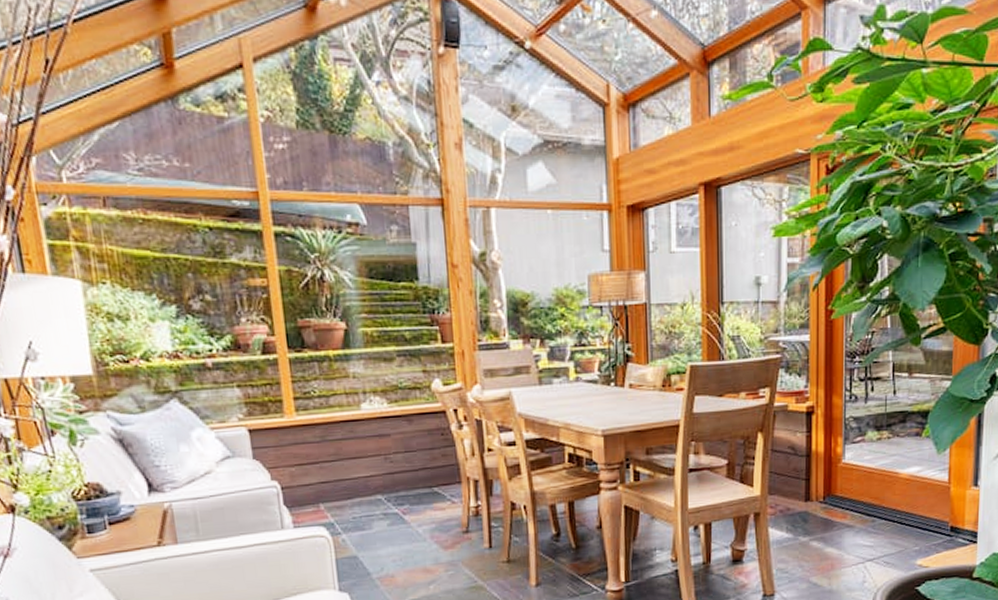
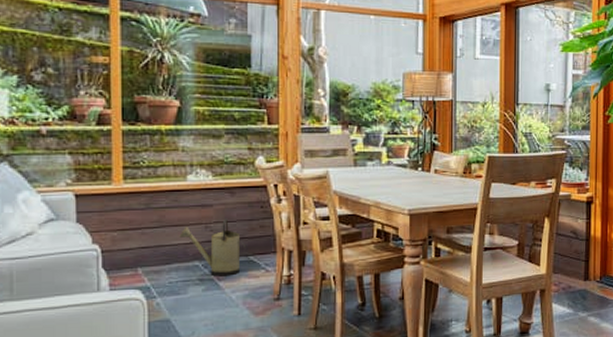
watering can: none [358,448,430,510] -> present [179,218,247,277]

